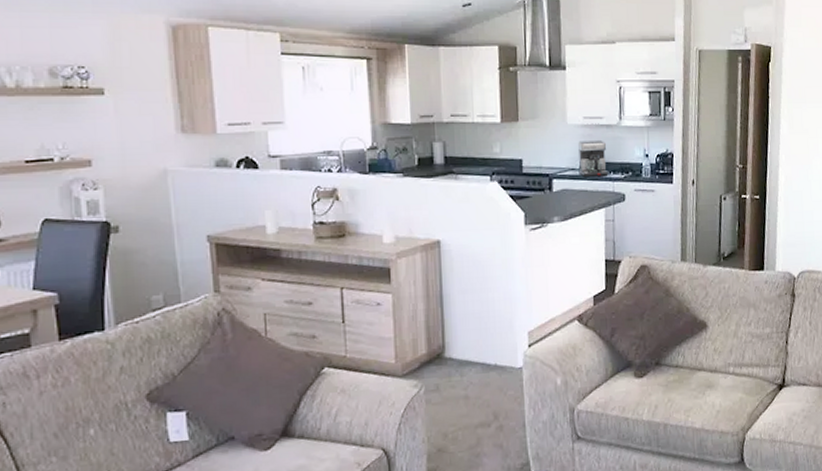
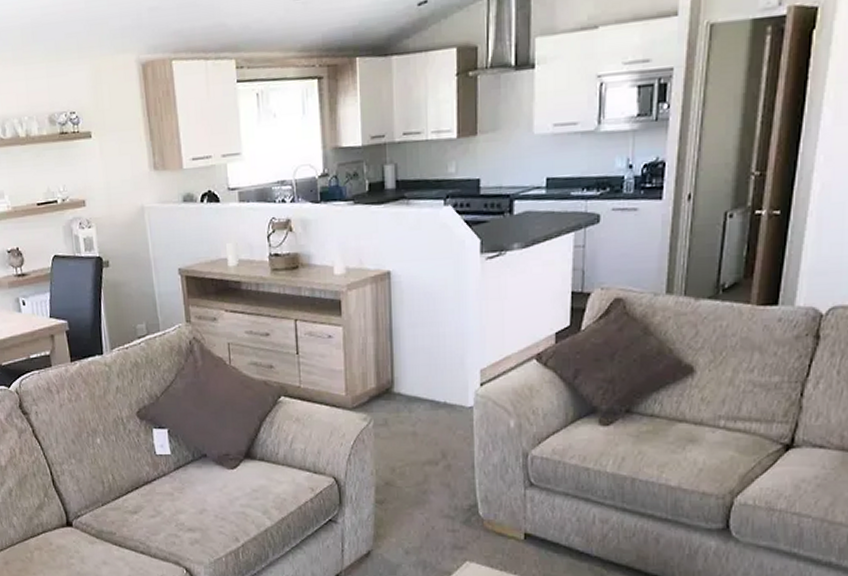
coffee maker: present [578,139,609,178] -> none [545,150,581,197]

